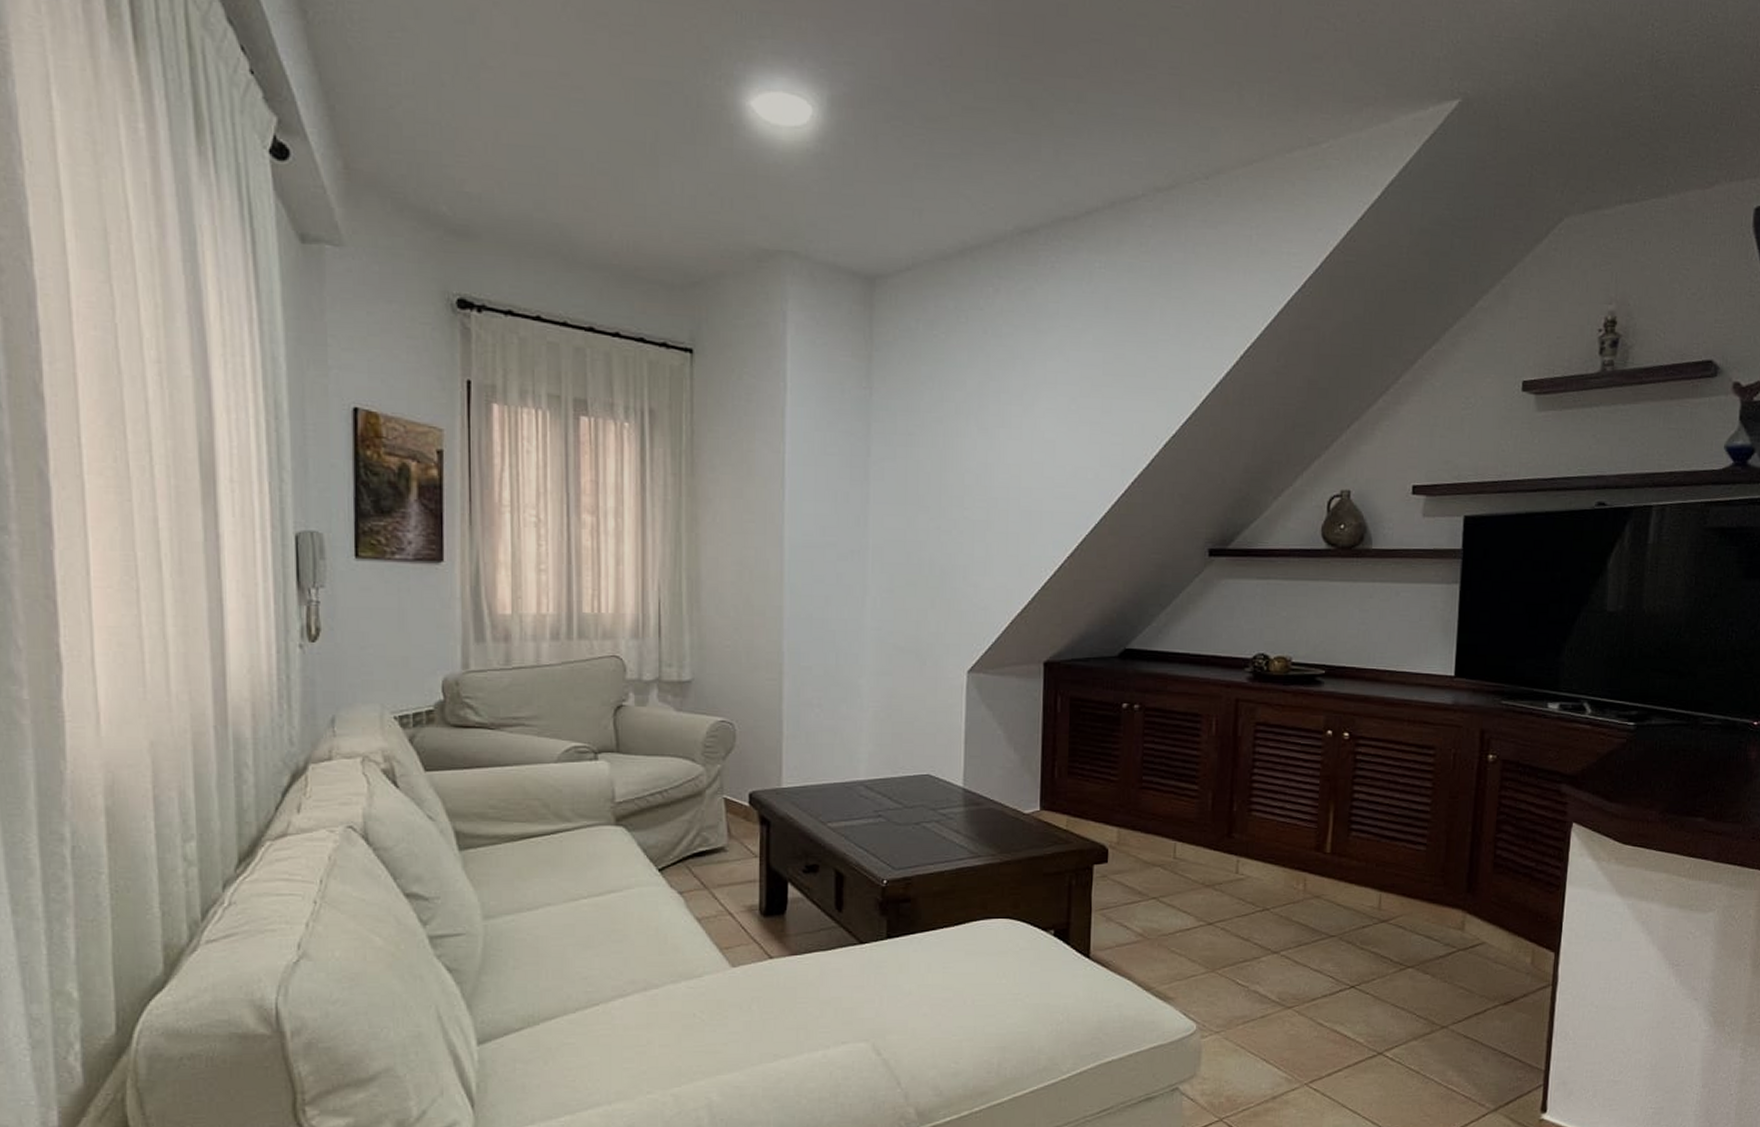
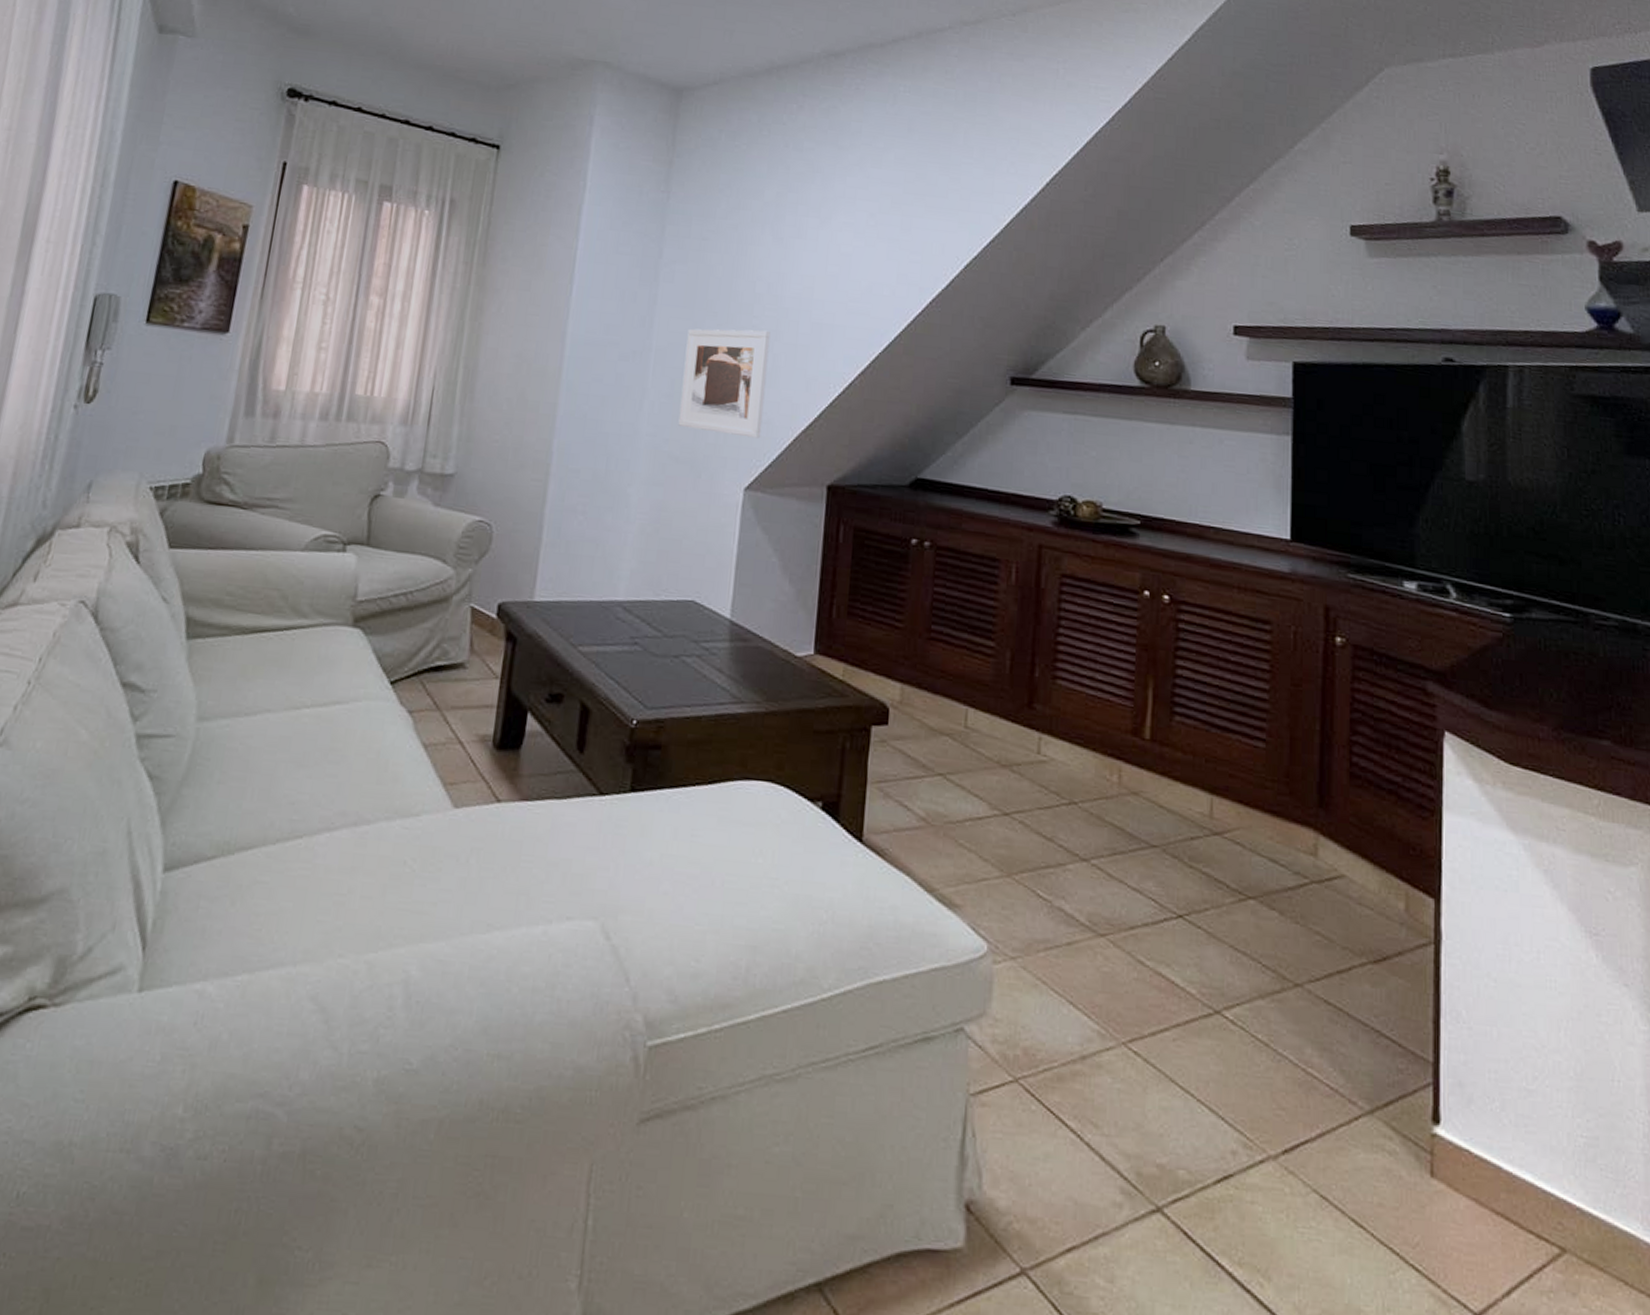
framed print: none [901,521,982,624] -> present [678,328,771,439]

